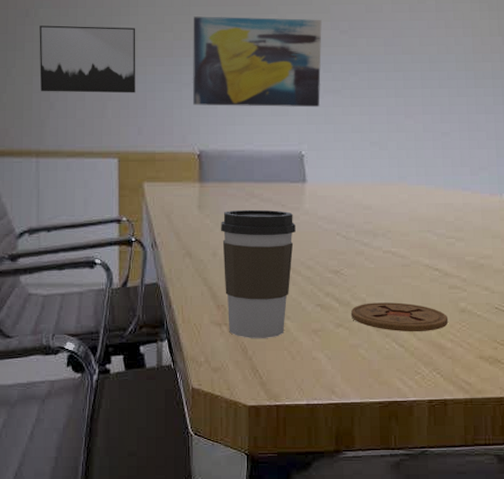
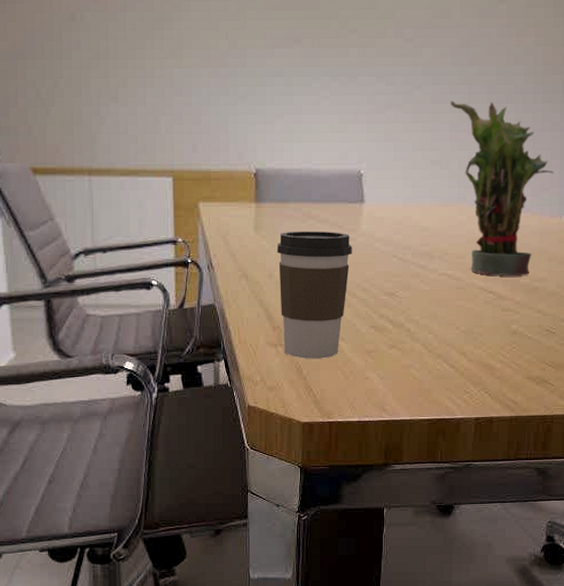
wall art: present [39,25,136,93] -> none [86,31,190,107]
wall art: present [193,16,322,108] -> none [249,21,386,123]
coaster: present [350,302,449,332] -> none [404,324,500,354]
potted plant: none [386,86,492,254] -> present [450,101,555,276]

